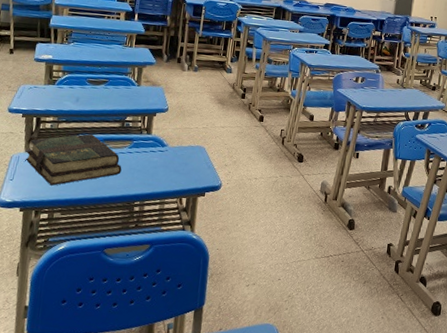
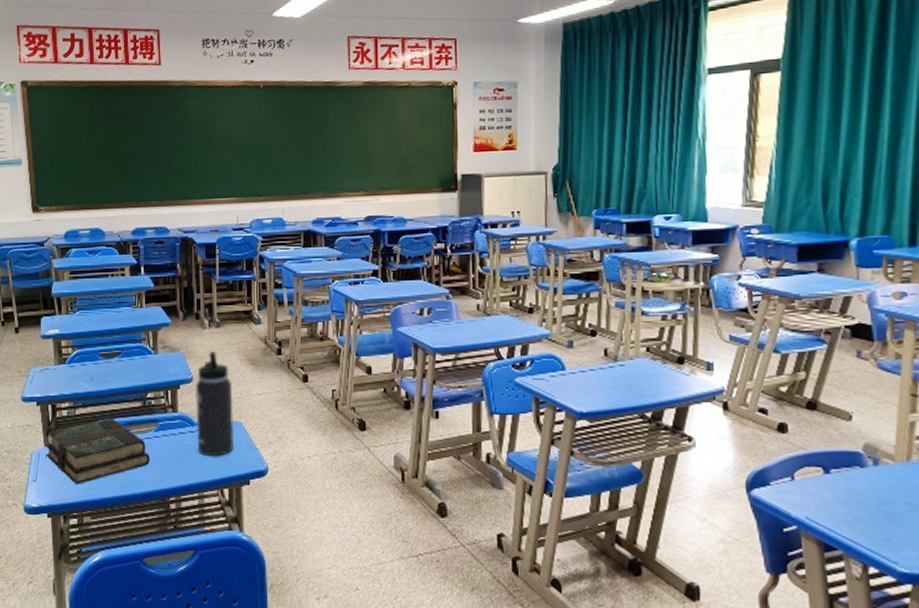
thermos bottle: none [165,89,201,173] -> present [196,351,235,457]

